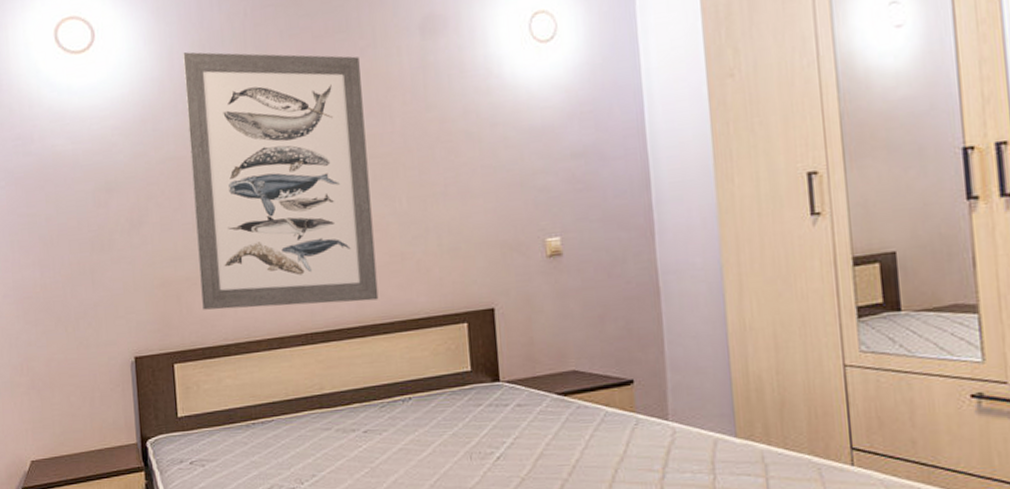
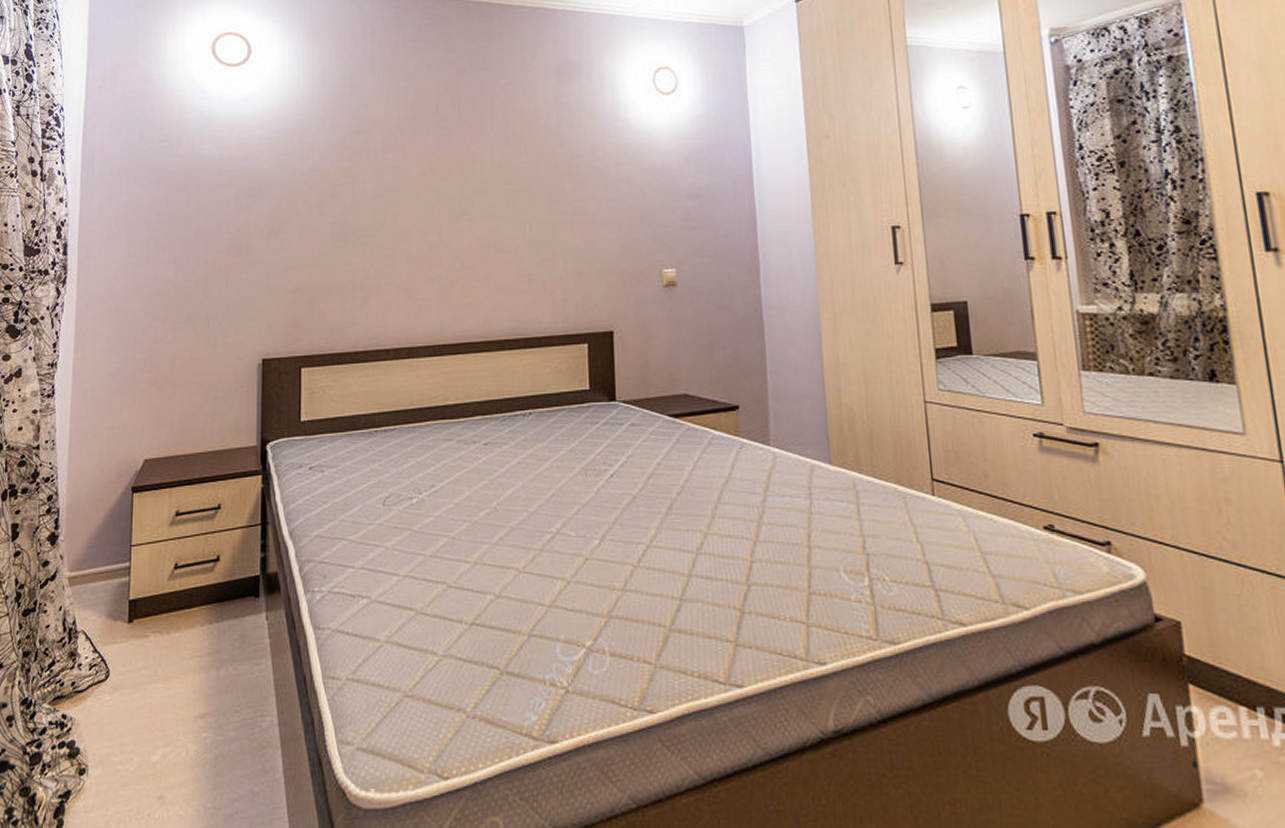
wall art: present [183,52,379,310] -> none [335,74,506,318]

